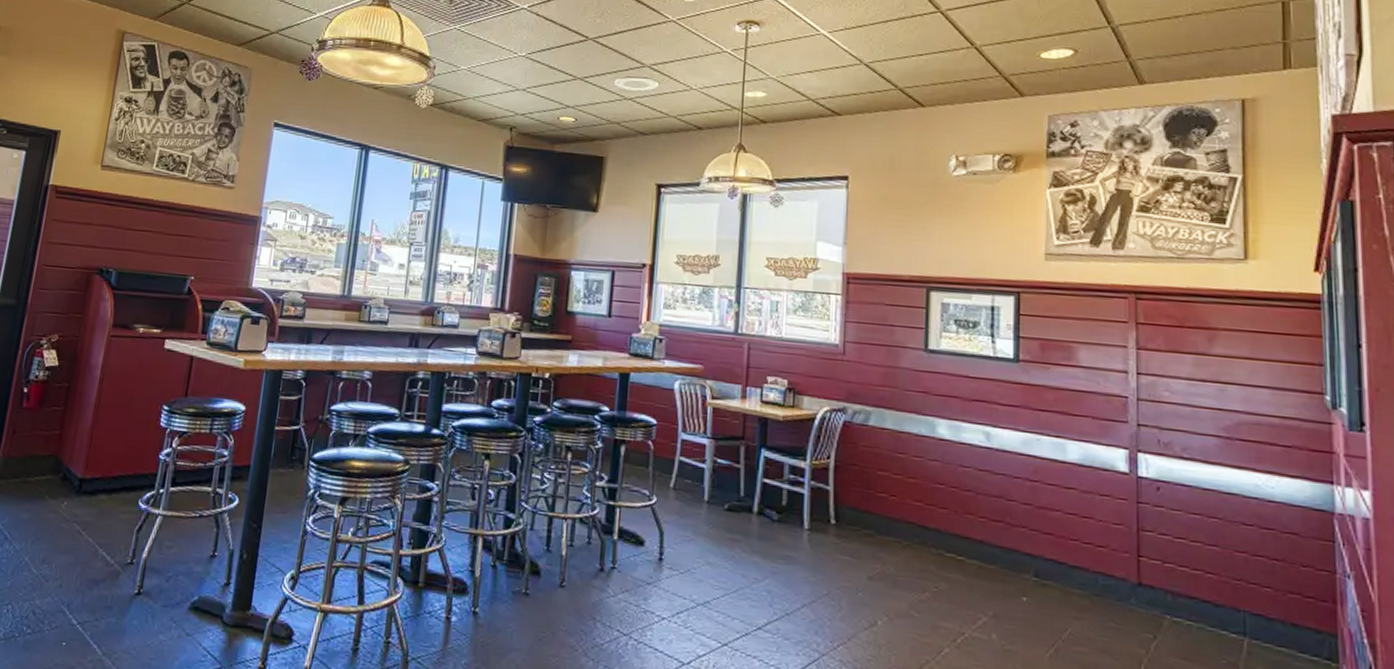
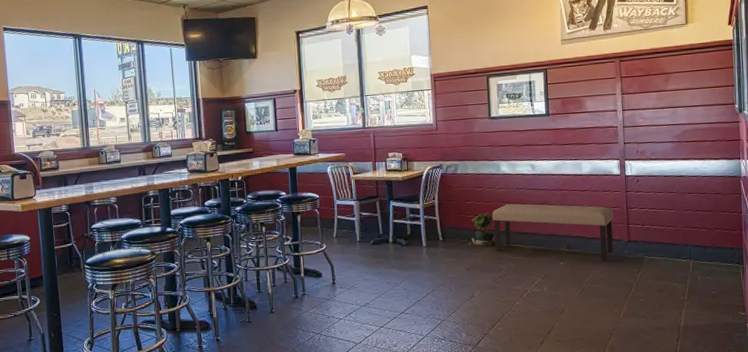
potted plant: none [877,493,919,549] -> present [469,212,496,246]
bench: none [917,487,1114,610] -> present [492,203,614,261]

